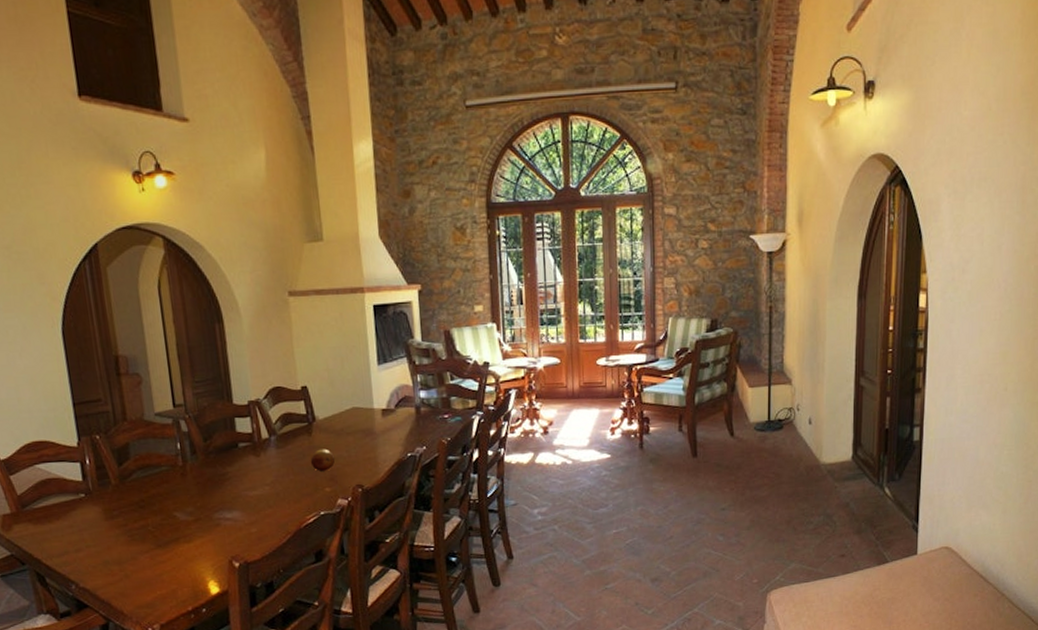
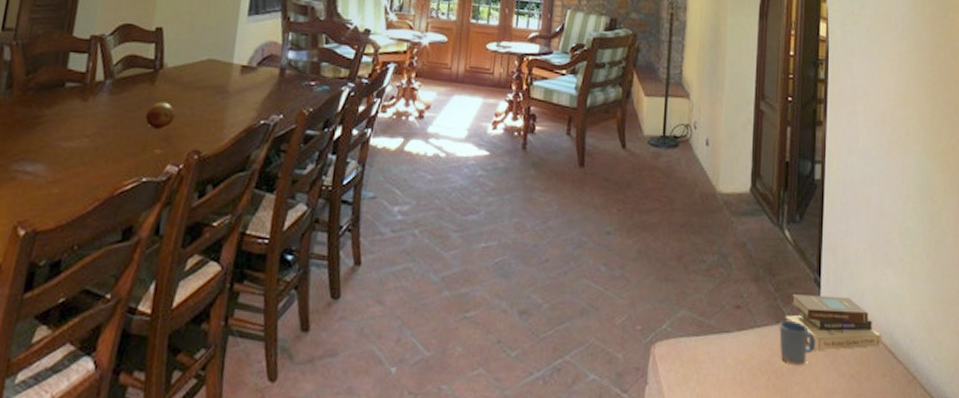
mug: none [880,561,913,596] -> present [779,320,815,365]
books: none [885,537,975,582] -> present [785,294,882,350]

